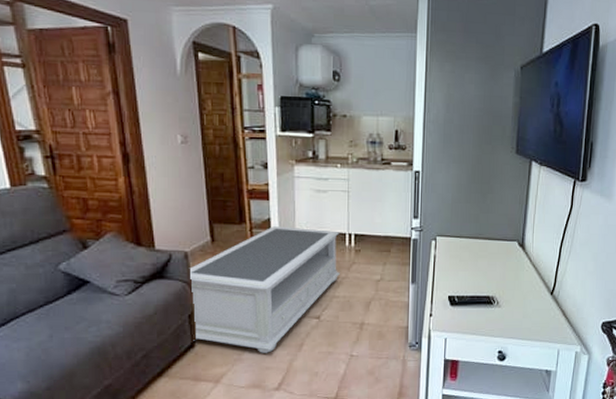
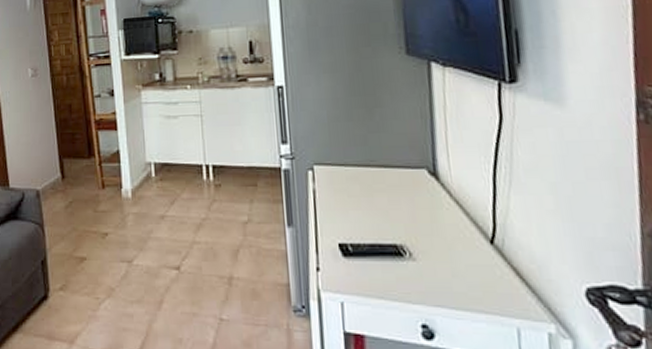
coffee table: present [189,226,340,353] -> none [41,159,199,310]

